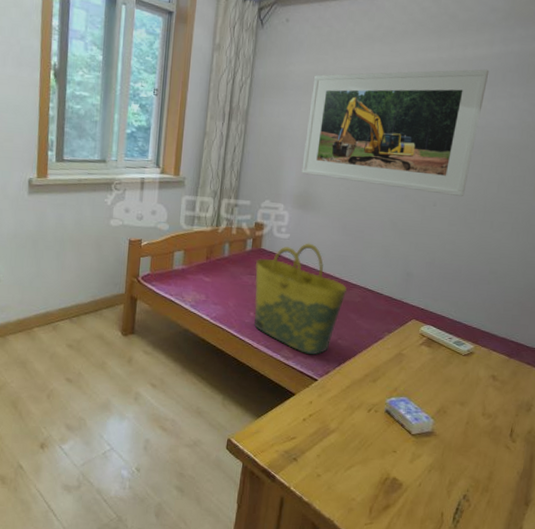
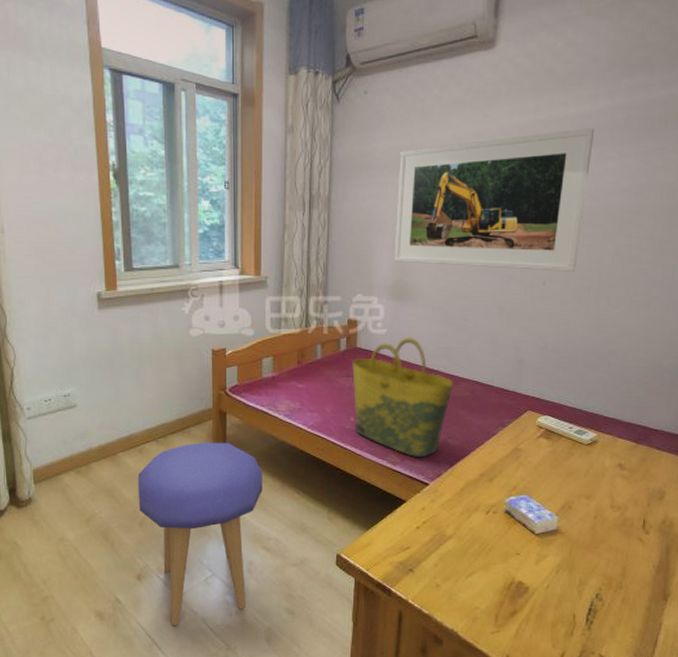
stool: none [48,324,166,495] -> present [137,442,263,626]

